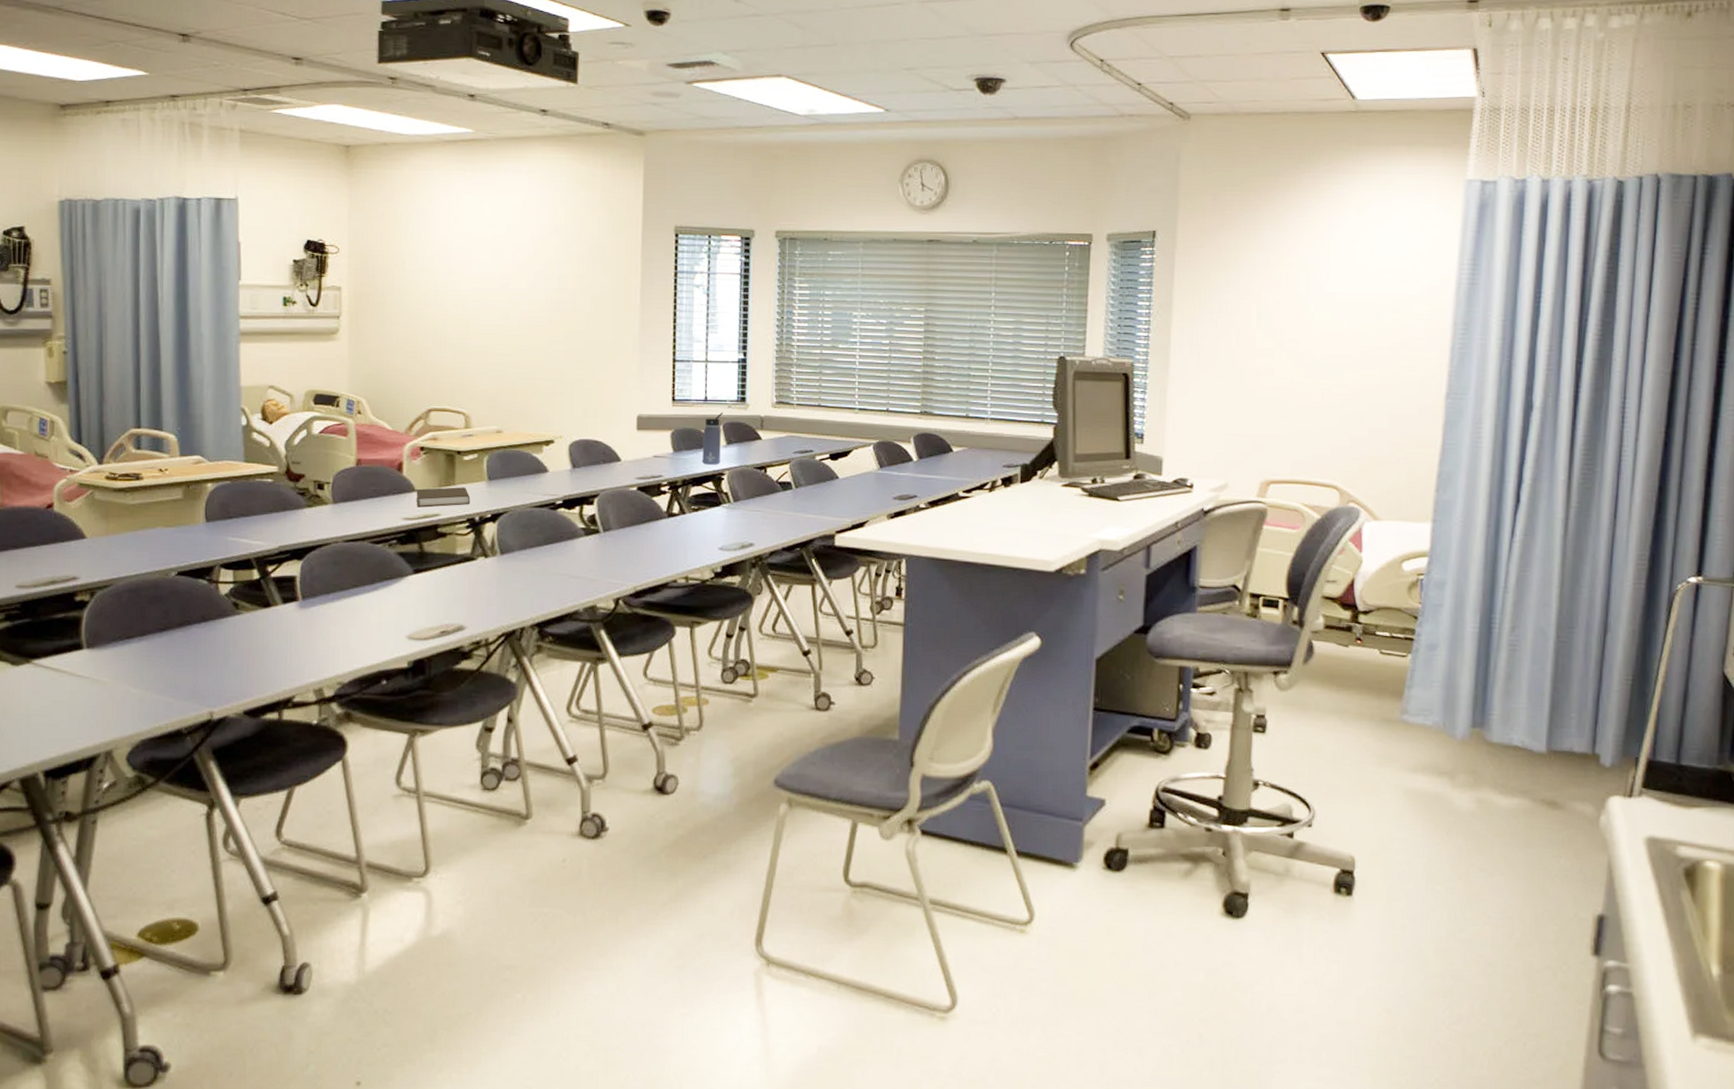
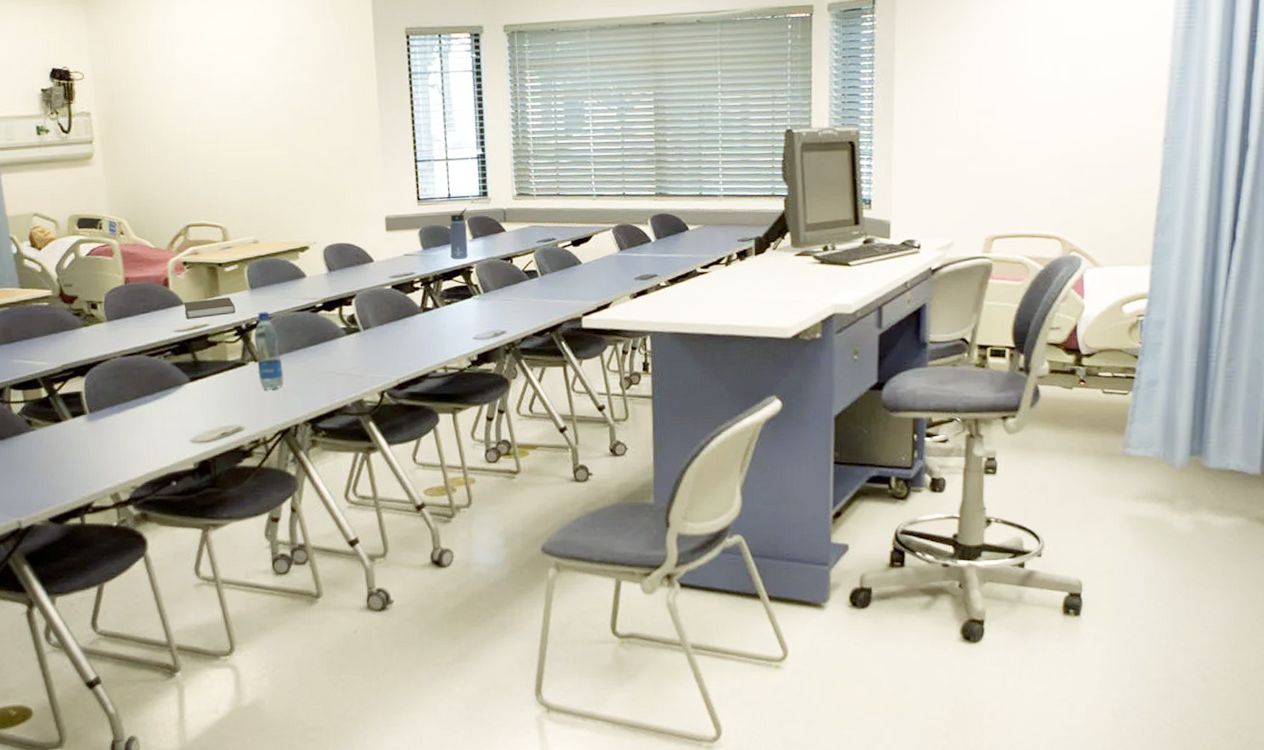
bottle: none [486,505,514,589] -> present [254,311,284,390]

